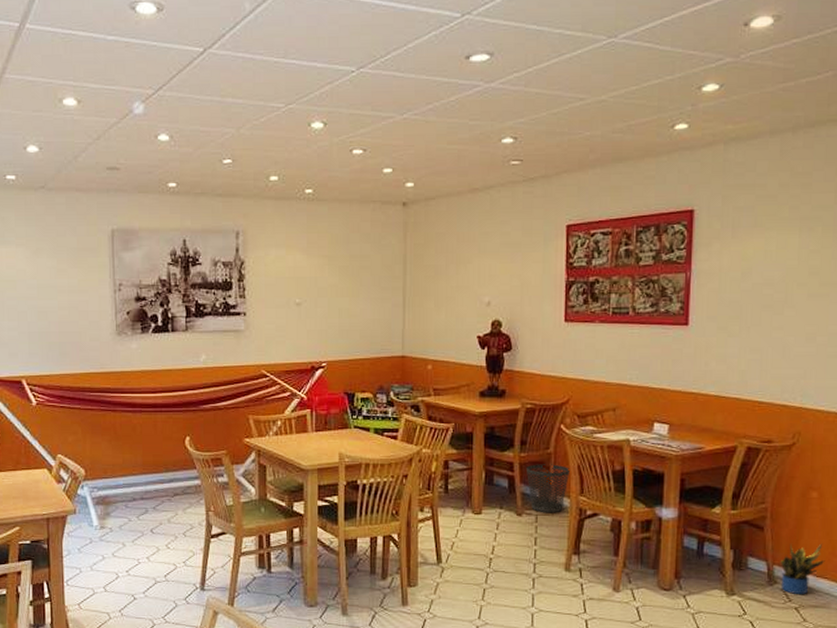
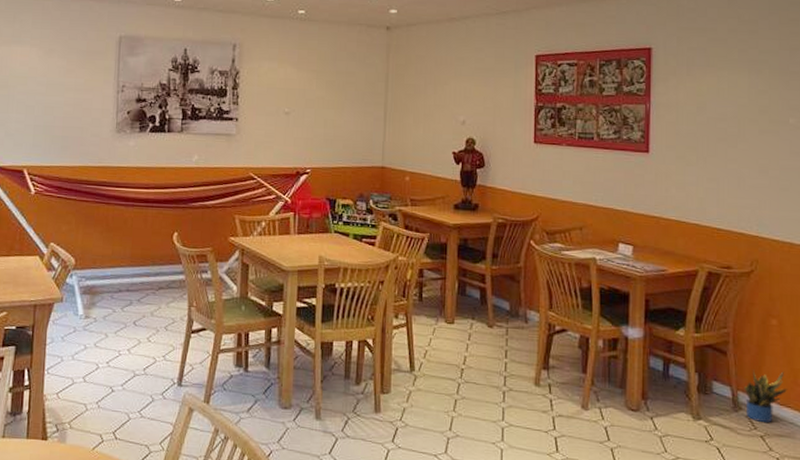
wastebasket: present [525,464,569,513] -> none [497,277,539,327]

